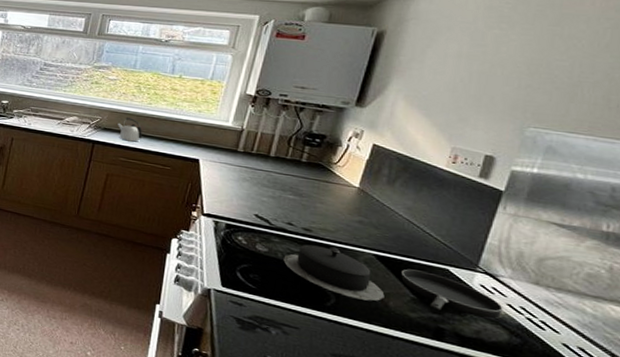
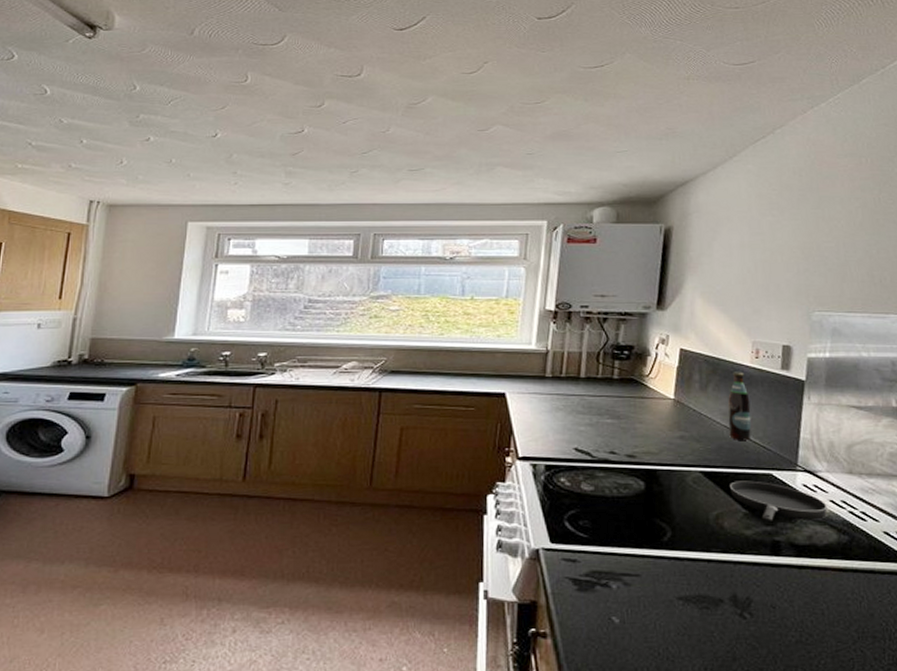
kettle: present [118,116,142,142] -> none [407,353,437,383]
cooking pot: present [283,244,385,301] -> none [611,471,718,527]
bottle: none [410,172,439,237] -> present [728,372,752,441]

